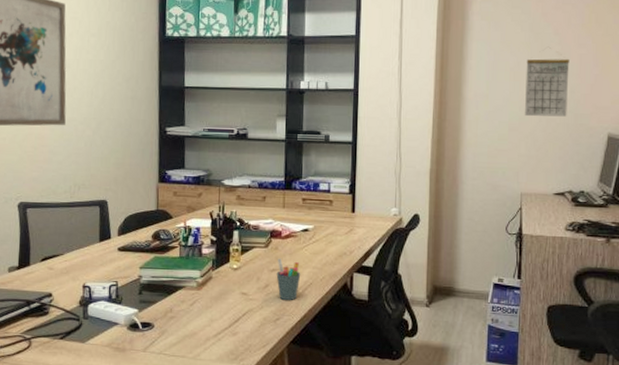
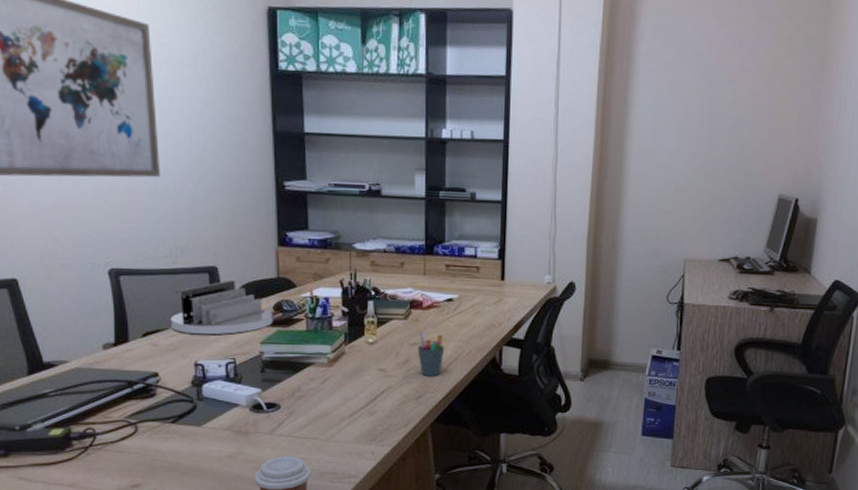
desk organizer: none [65,212,152,260] -> present [170,280,273,335]
calendar: present [525,48,570,117] -> none [692,96,743,176]

